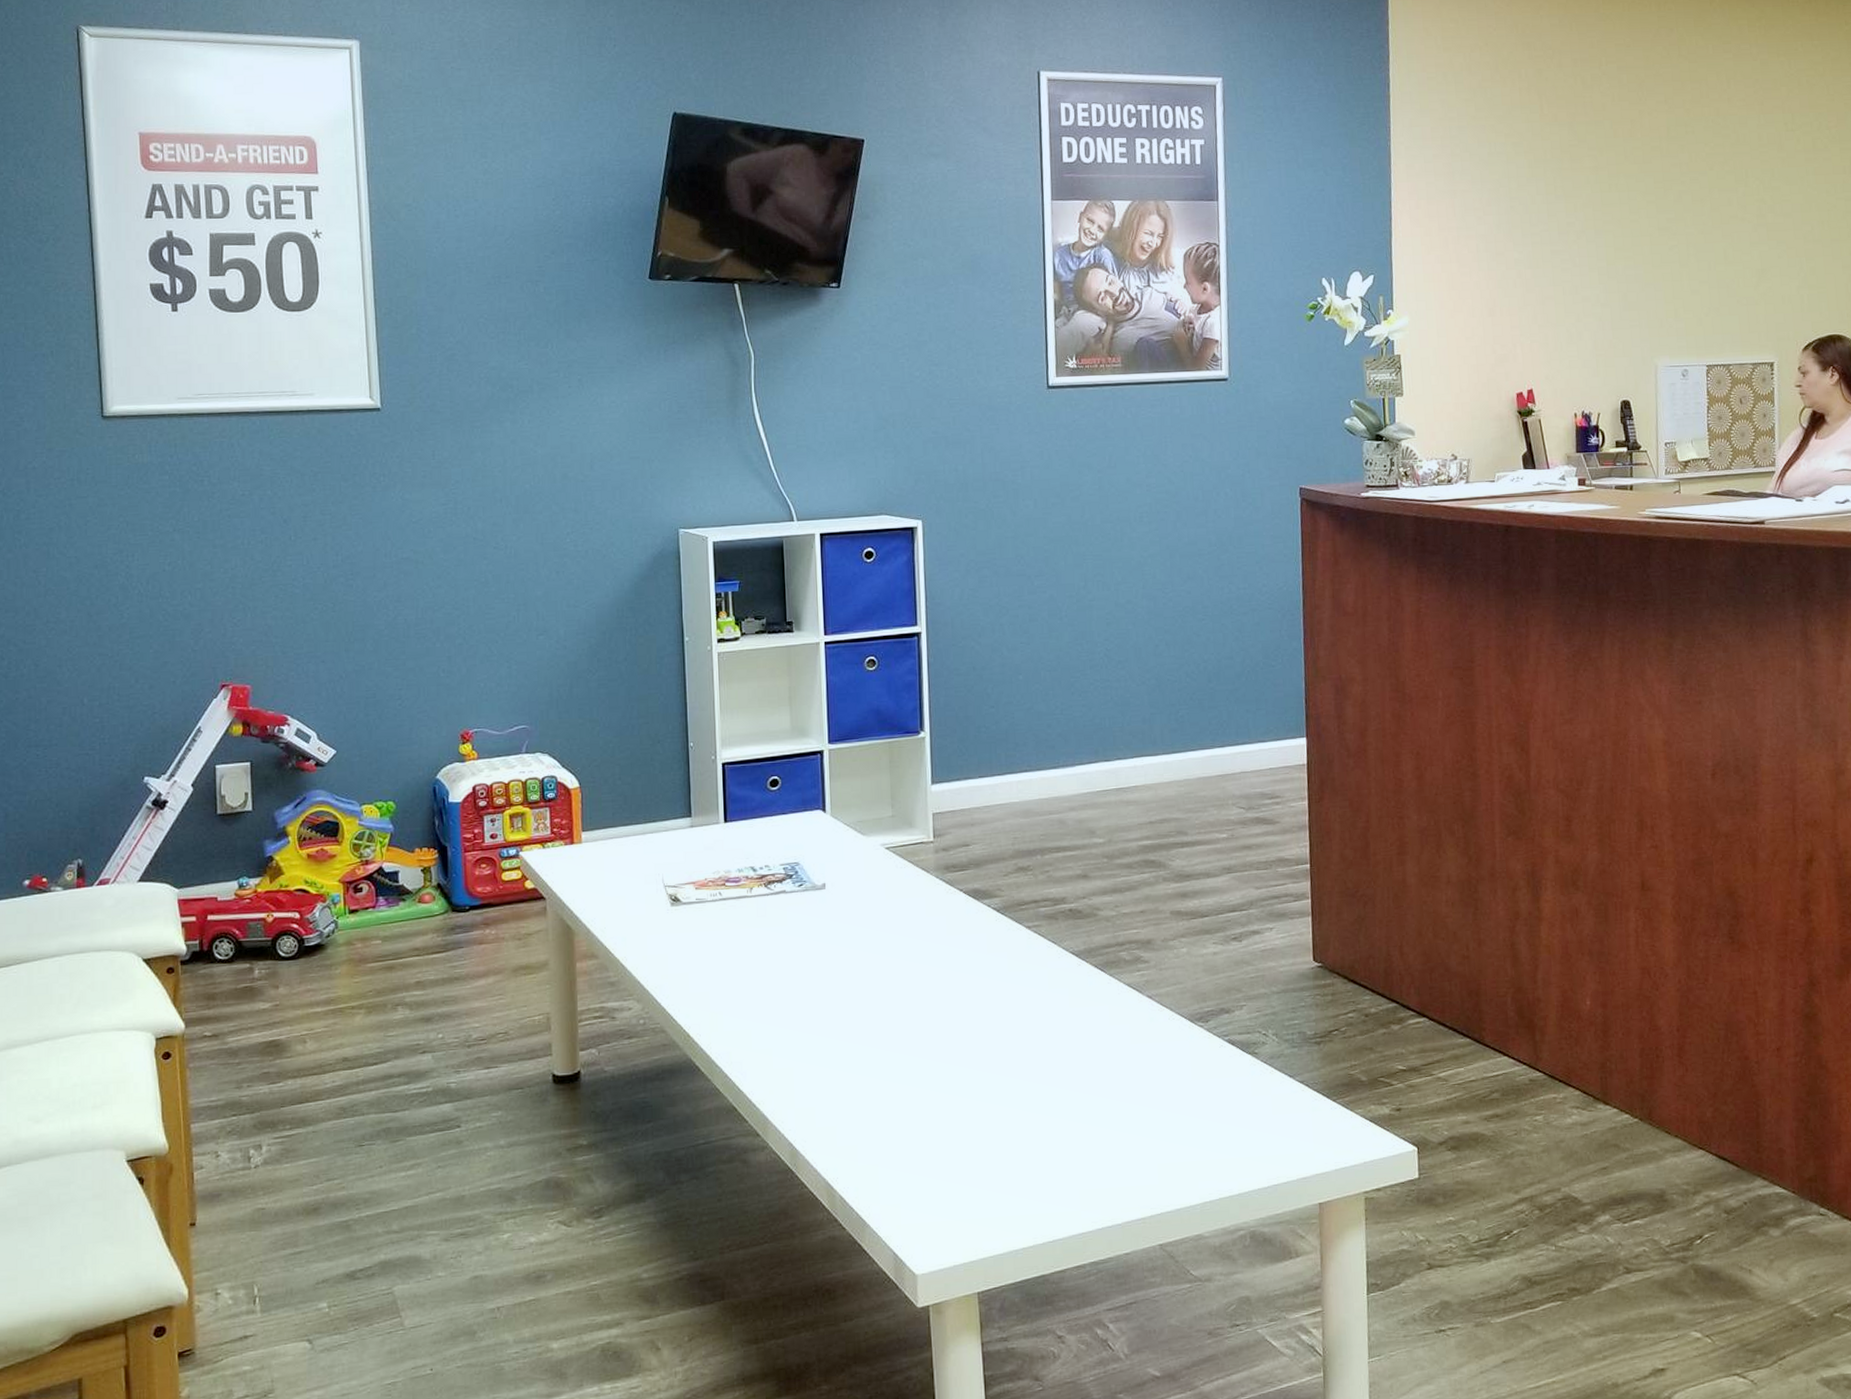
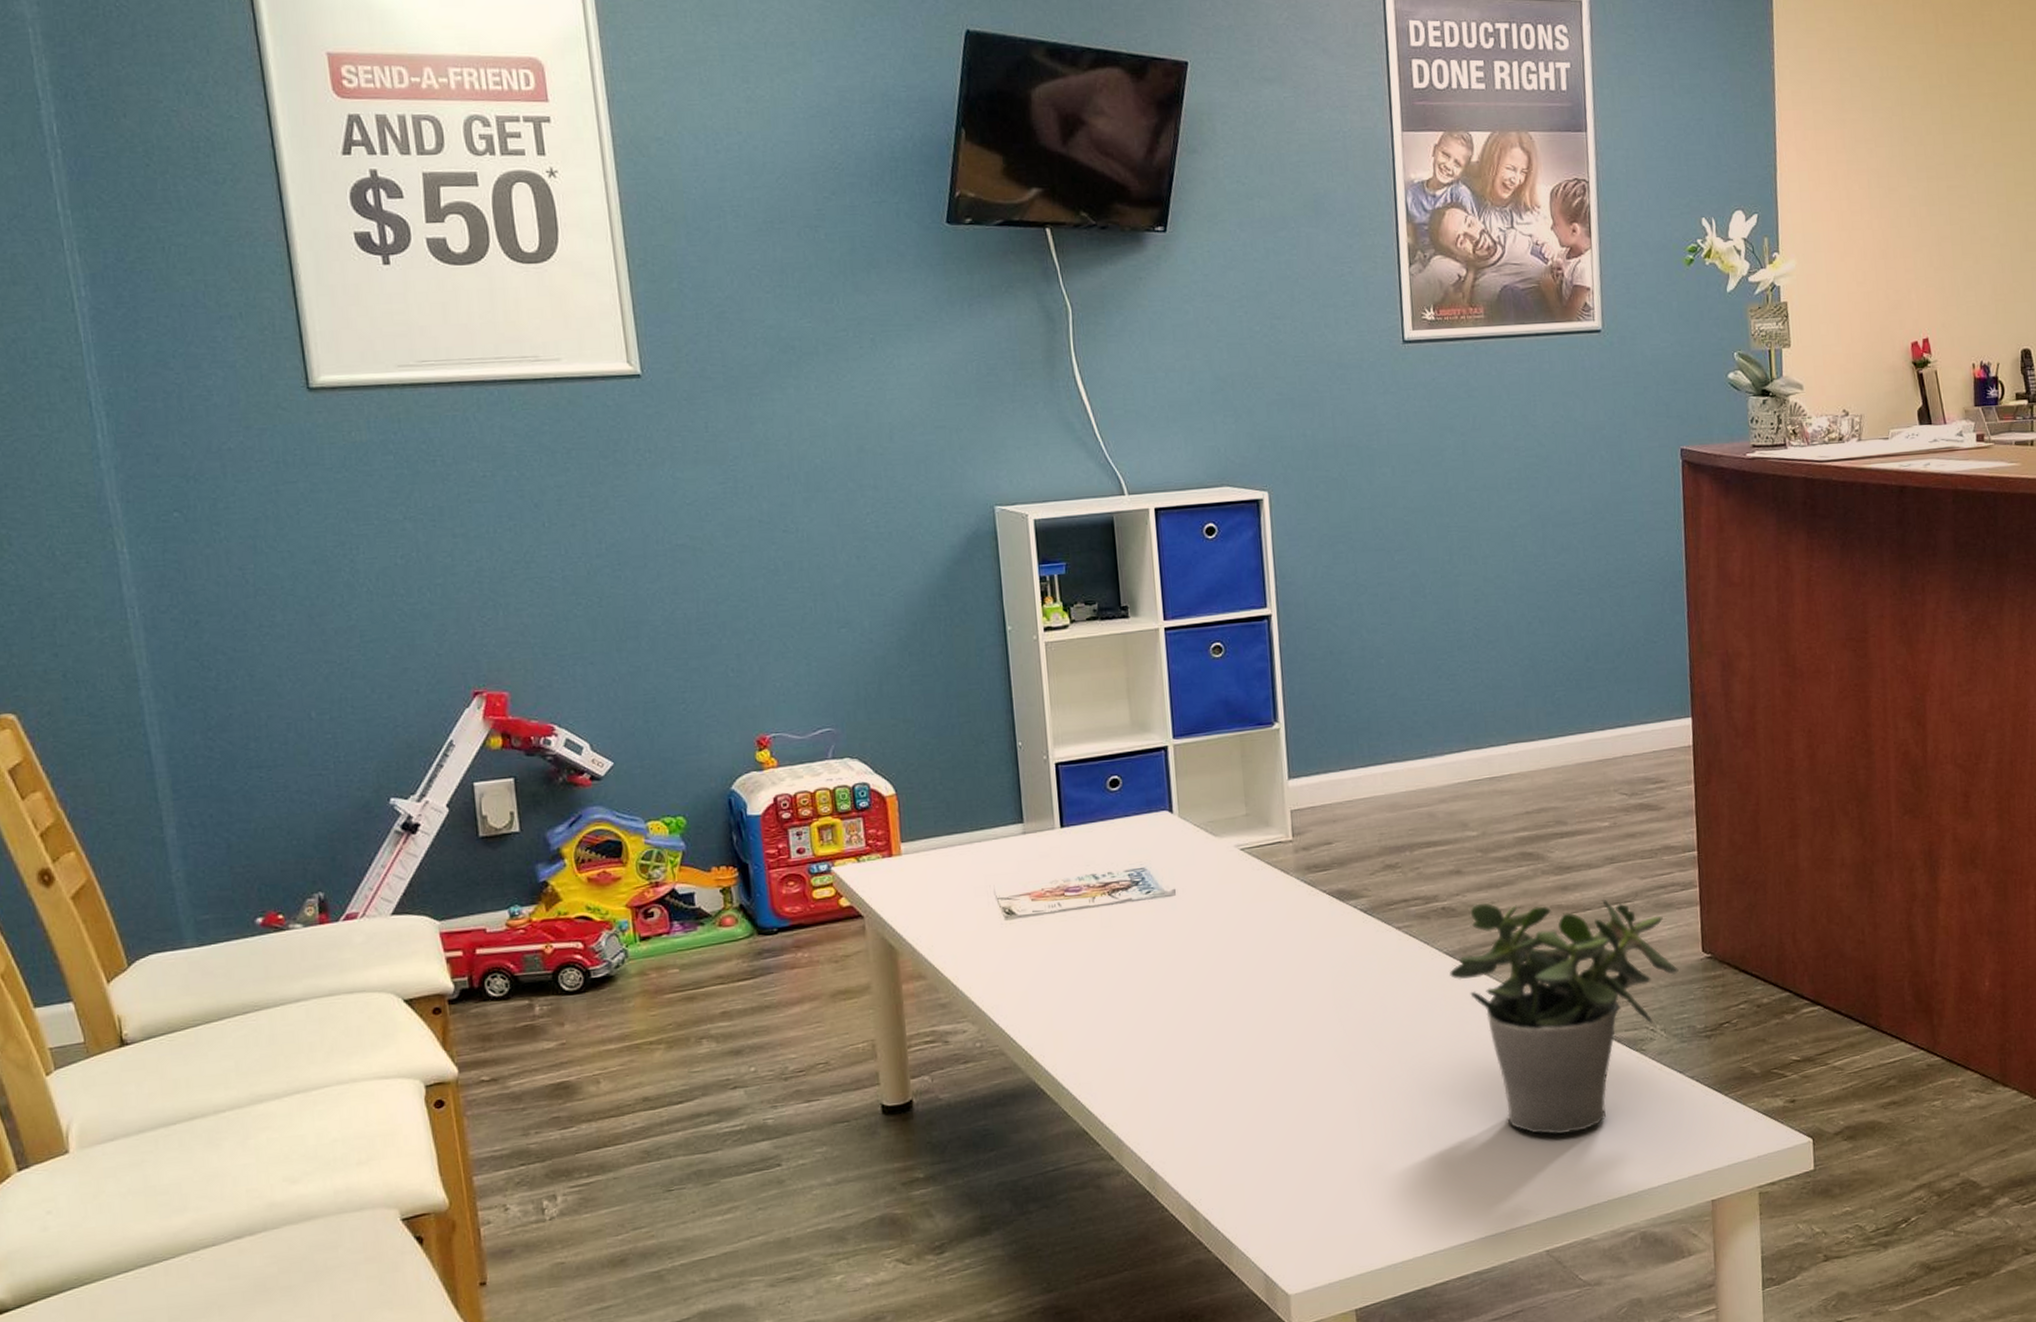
potted plant: none [1075,906,1290,1132] -> present [1450,900,1679,1134]

